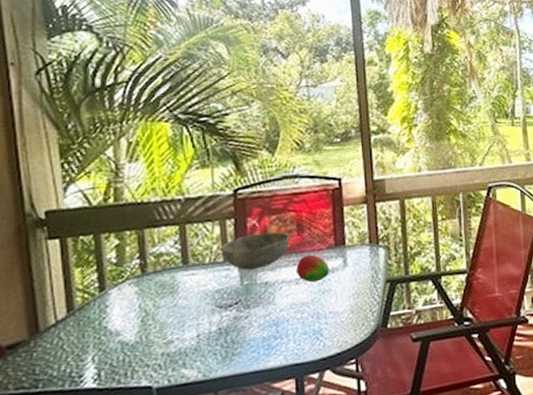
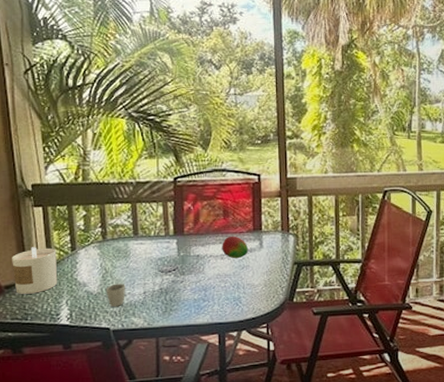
candle: none [17,290,81,355] -> present [12,247,58,294]
cup: none [146,326,173,358] -> present [106,282,125,307]
bowl: present [222,231,290,271] -> none [164,214,217,244]

